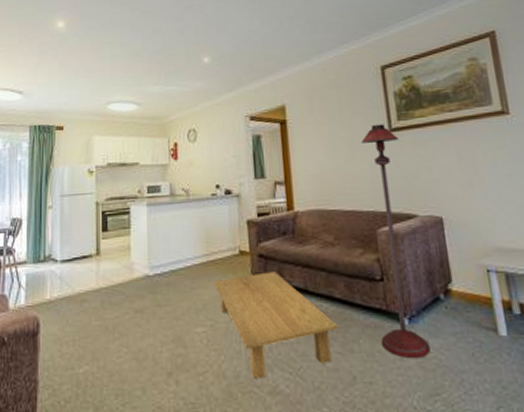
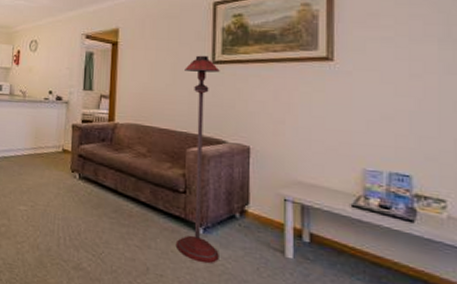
coffee table: present [214,271,339,379] -> none [38,170,140,255]

